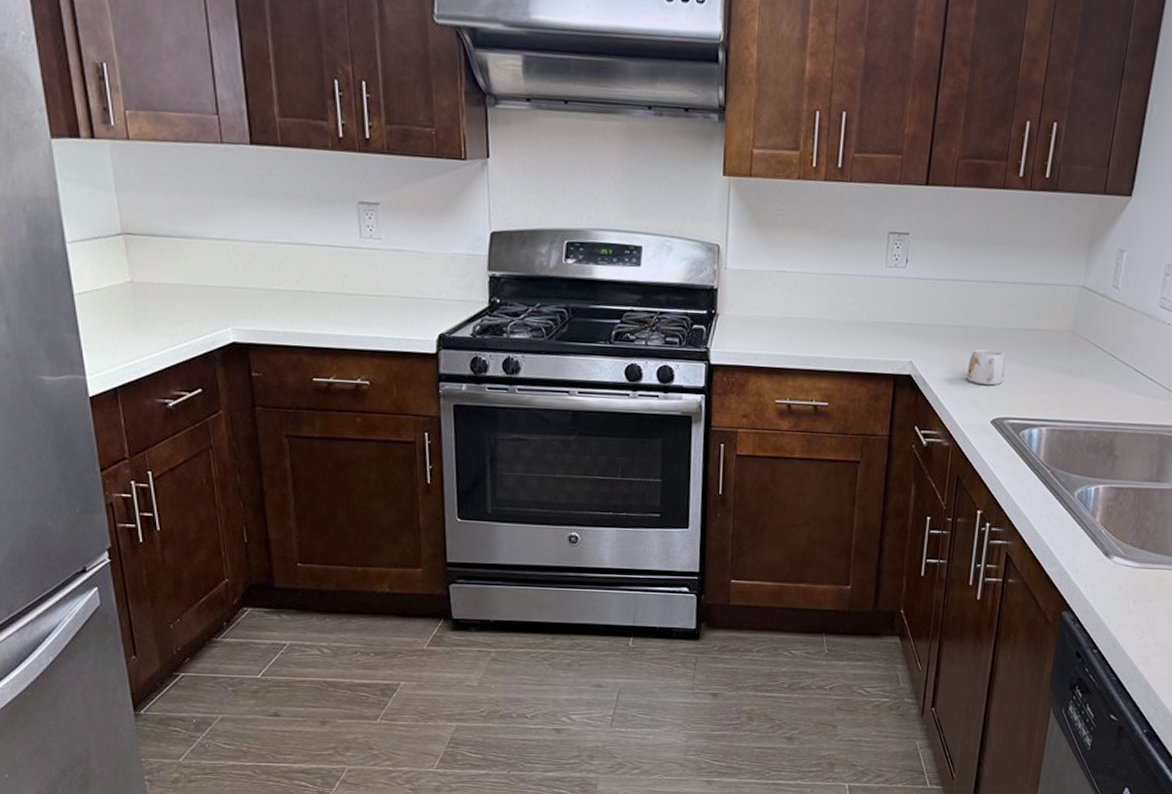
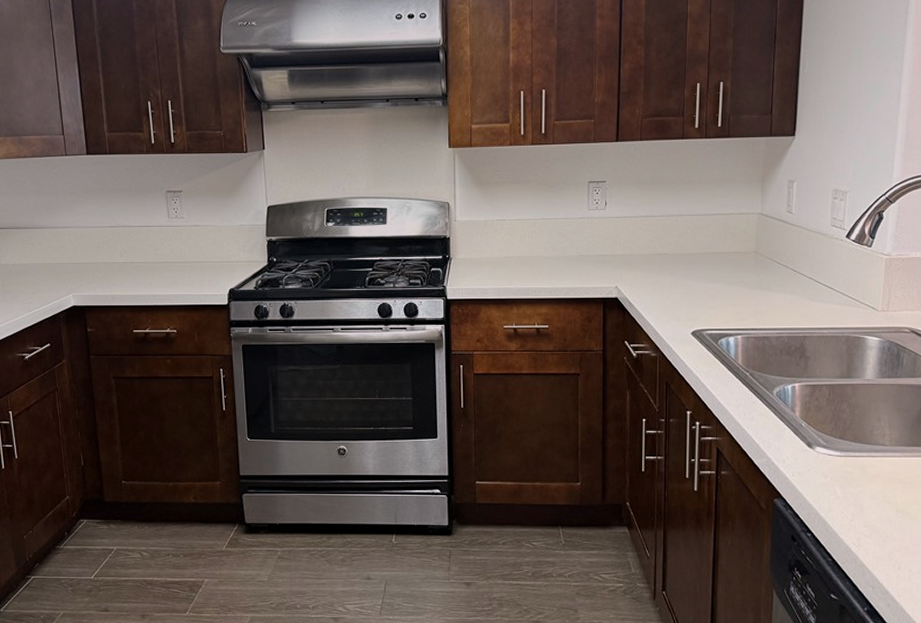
mug: present [967,348,1006,386] -> none [667,271,700,303]

